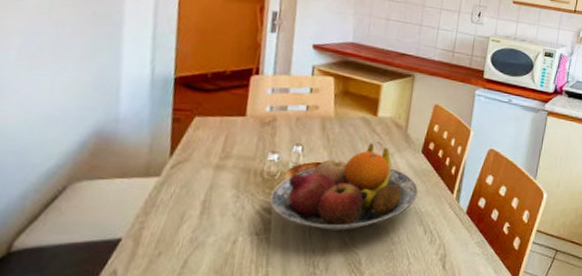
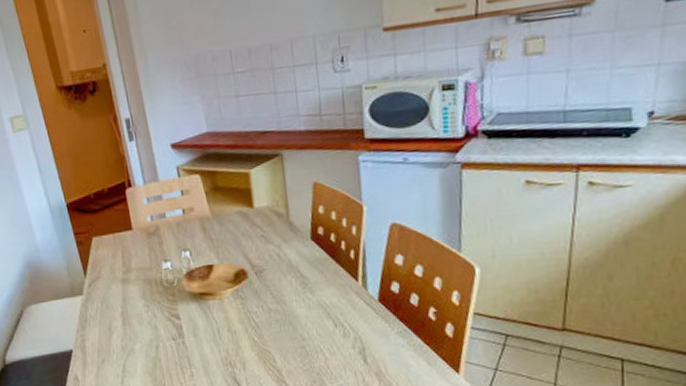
fruit bowl: present [269,143,418,231] -> none [174,237,318,331]

